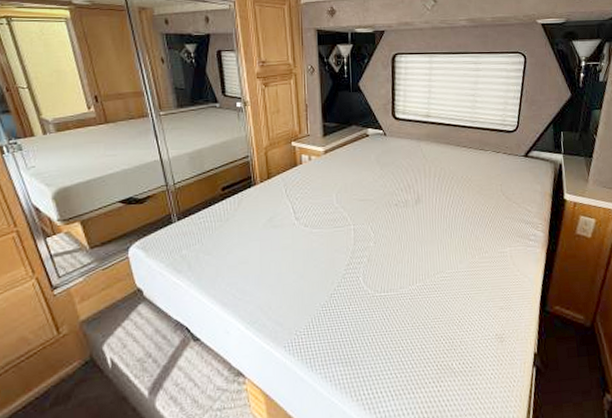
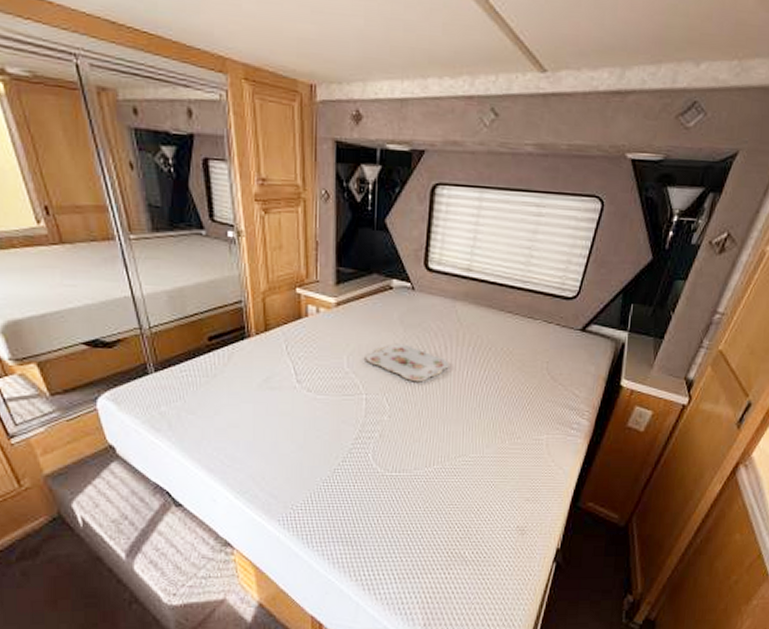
serving tray: none [350,179,420,211] -> present [365,343,449,382]

